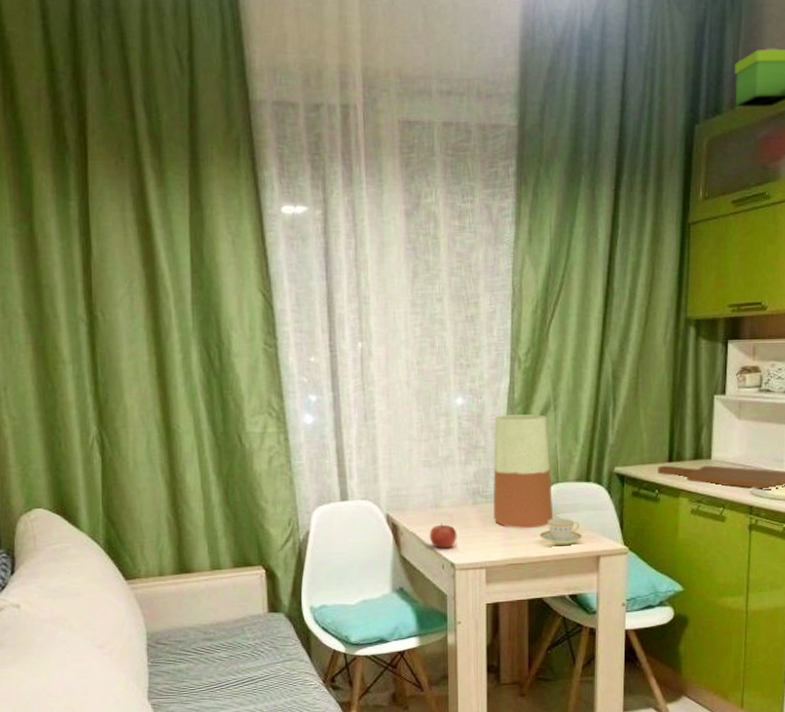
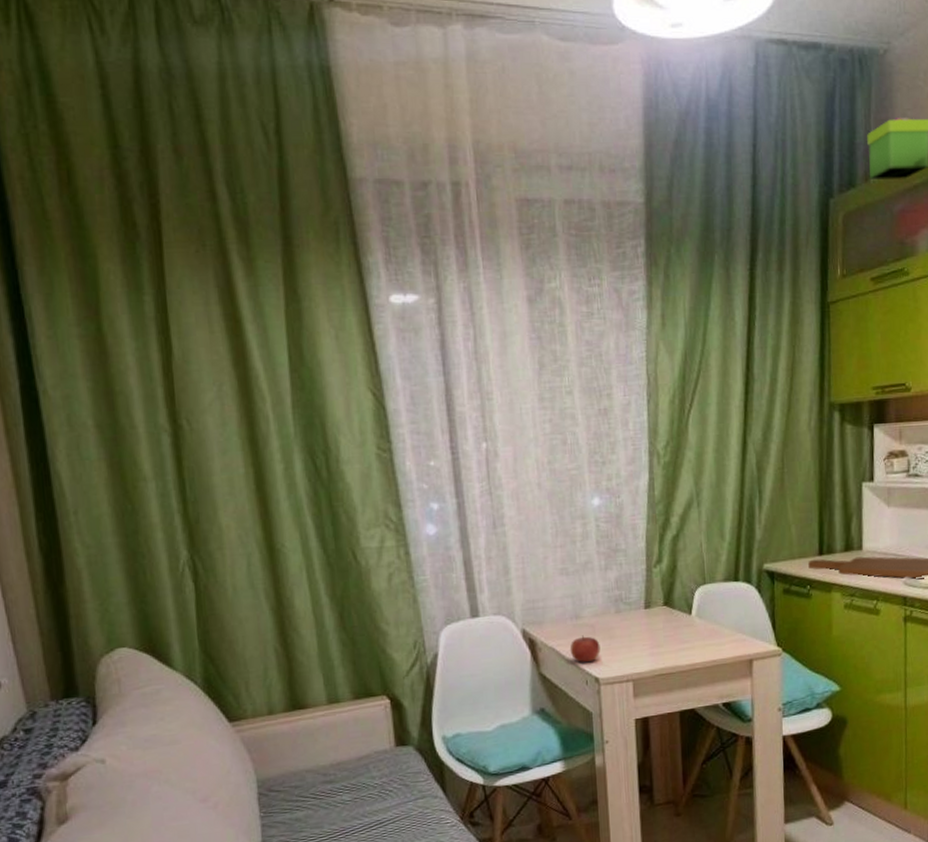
vase: present [493,414,553,528] -> none [634,511,701,636]
teacup: present [539,518,582,546] -> none [688,621,733,652]

